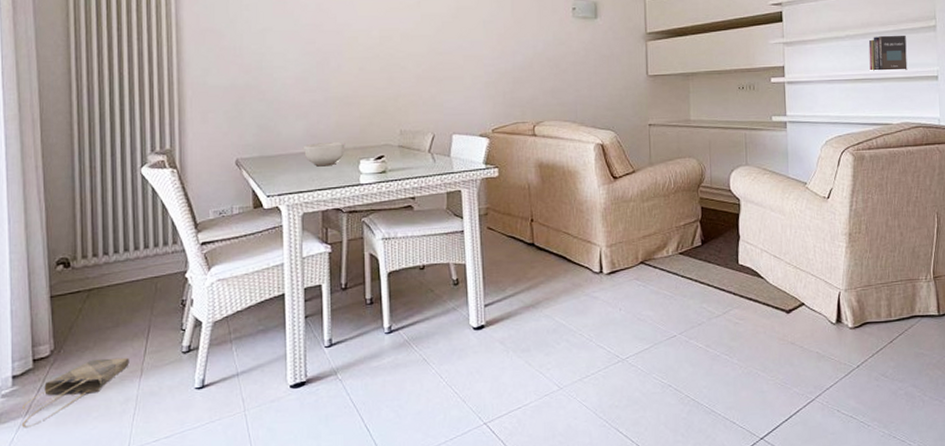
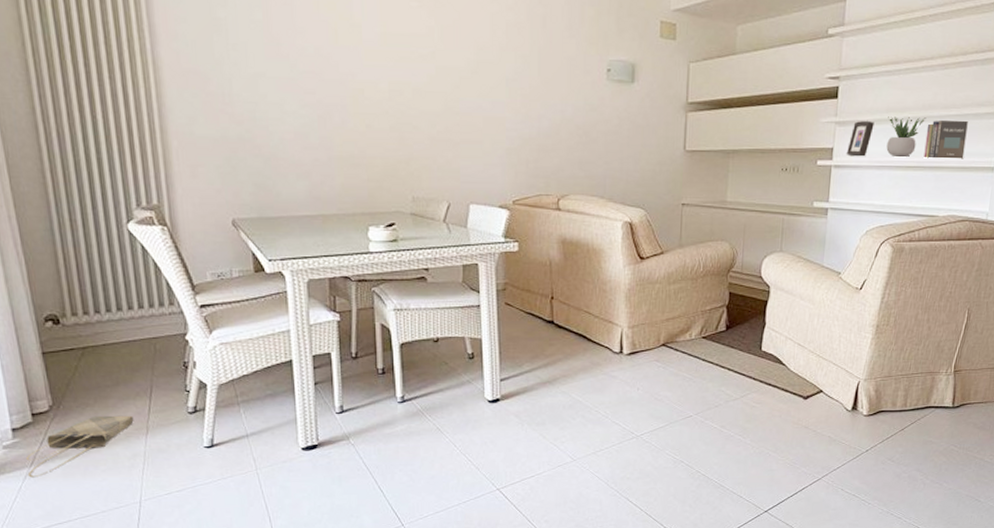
bowl: present [304,142,345,167] -> none [307,206,353,232]
picture frame: none [797,40,819,73] -> present [847,121,874,157]
potted plant: none [831,35,866,72] -> present [886,116,925,158]

